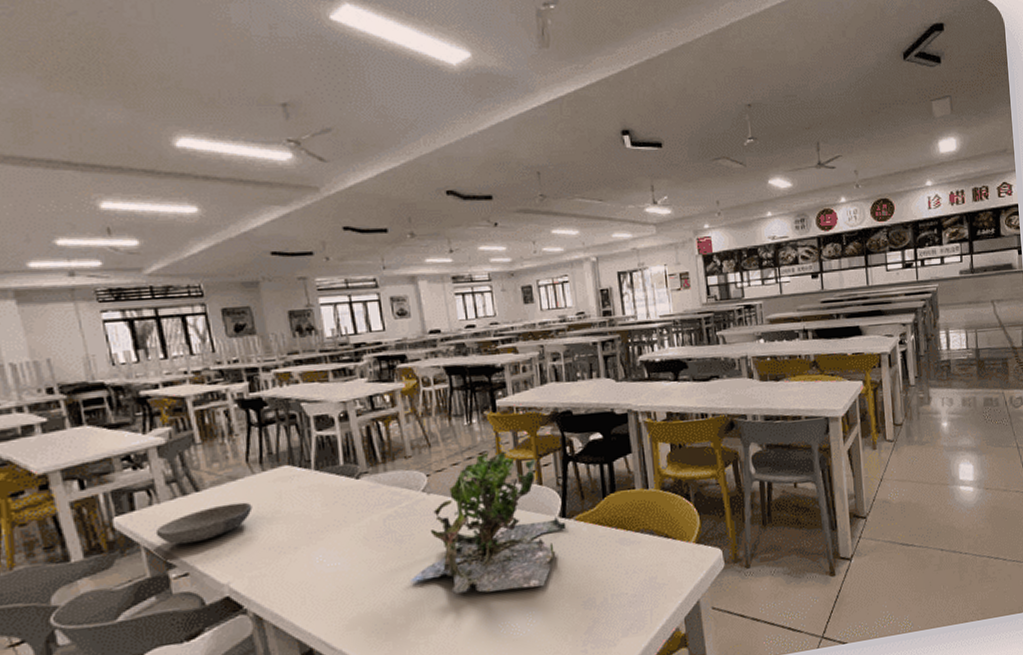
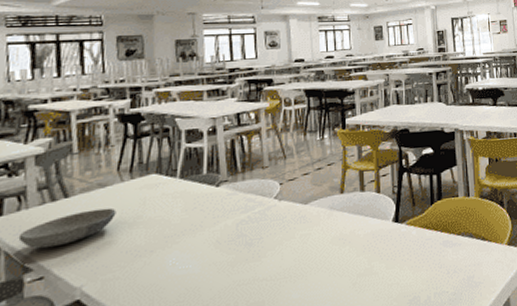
plant: present [410,452,567,594] -> none [255,164,399,294]

